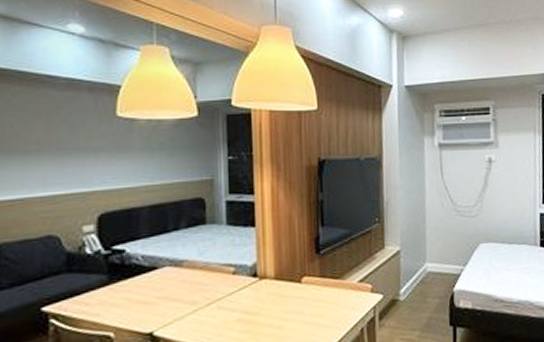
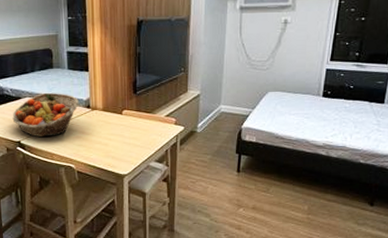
fruit basket: none [142,257,241,325] -> present [12,92,79,138]

